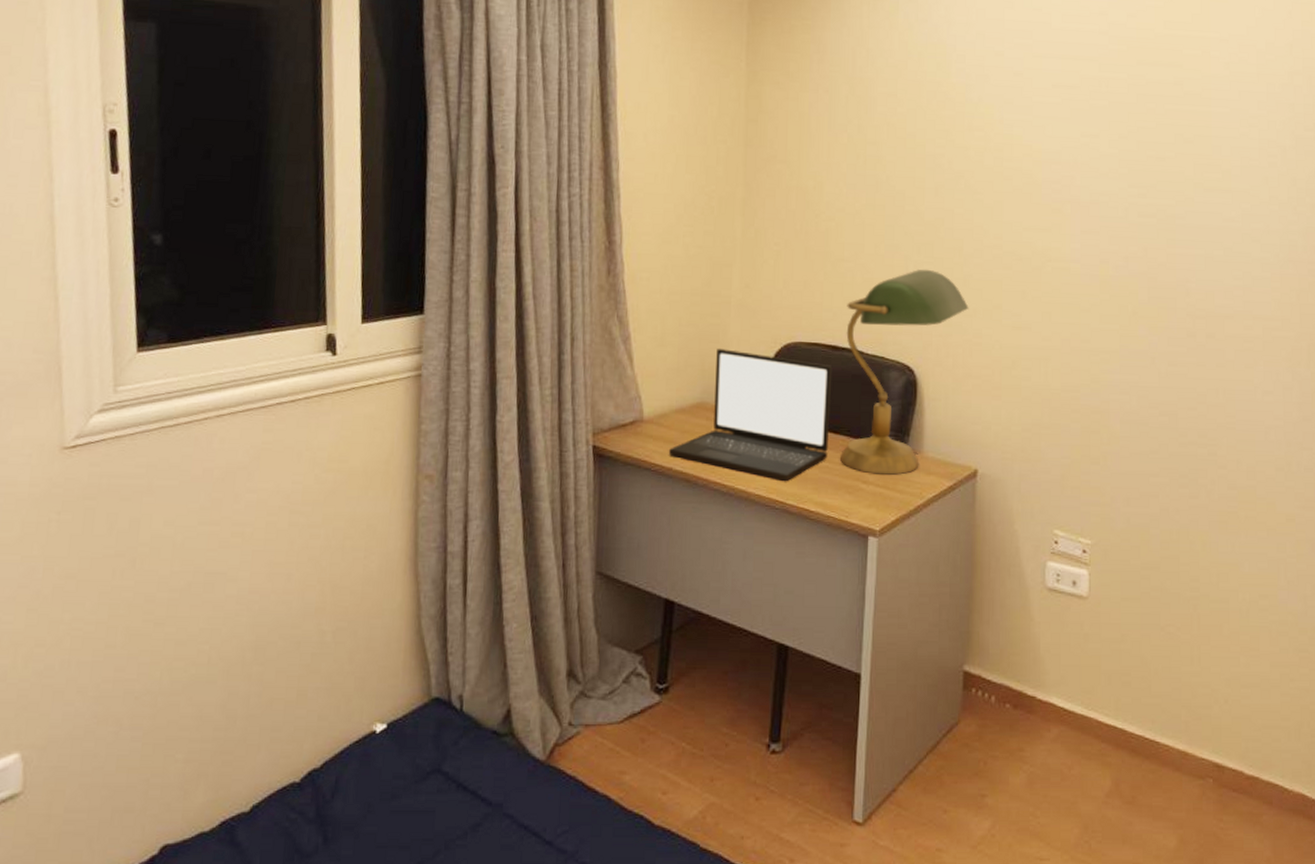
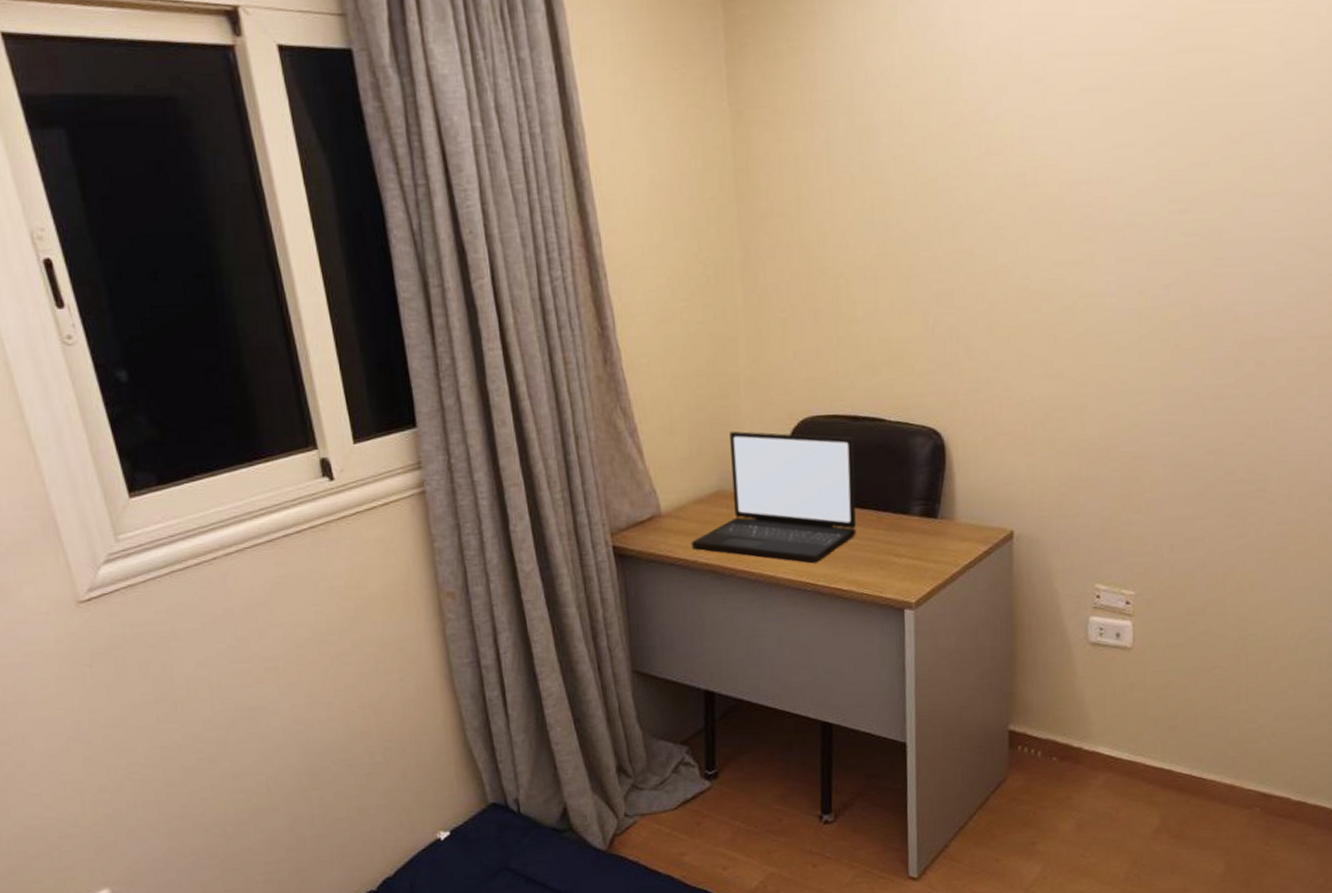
desk lamp: present [840,269,969,475] -> none [864,321,996,546]

